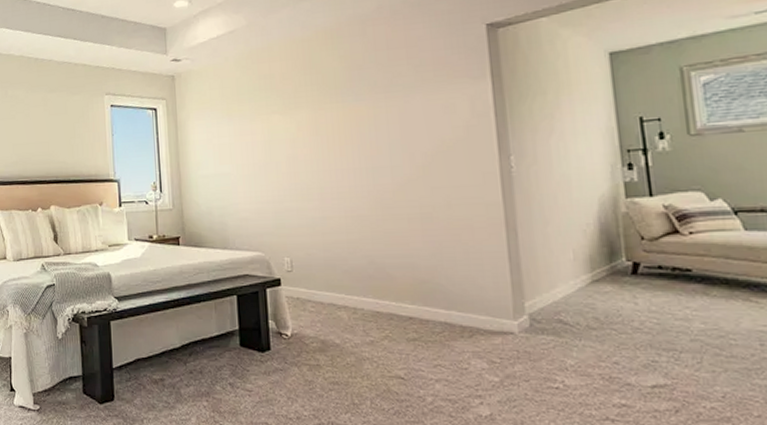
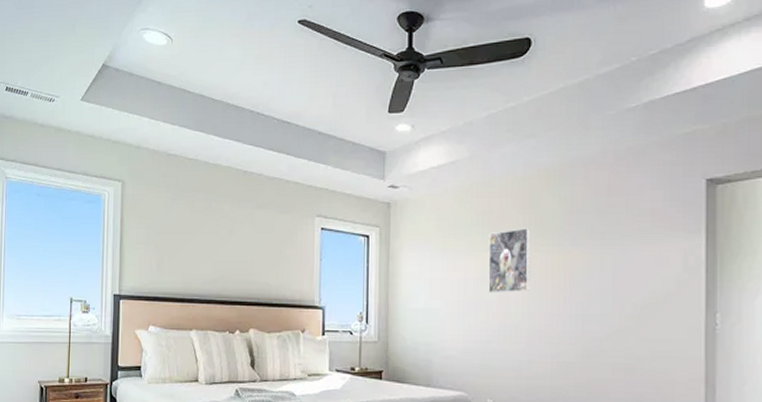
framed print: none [272,88,317,154] -> present [488,228,530,294]

